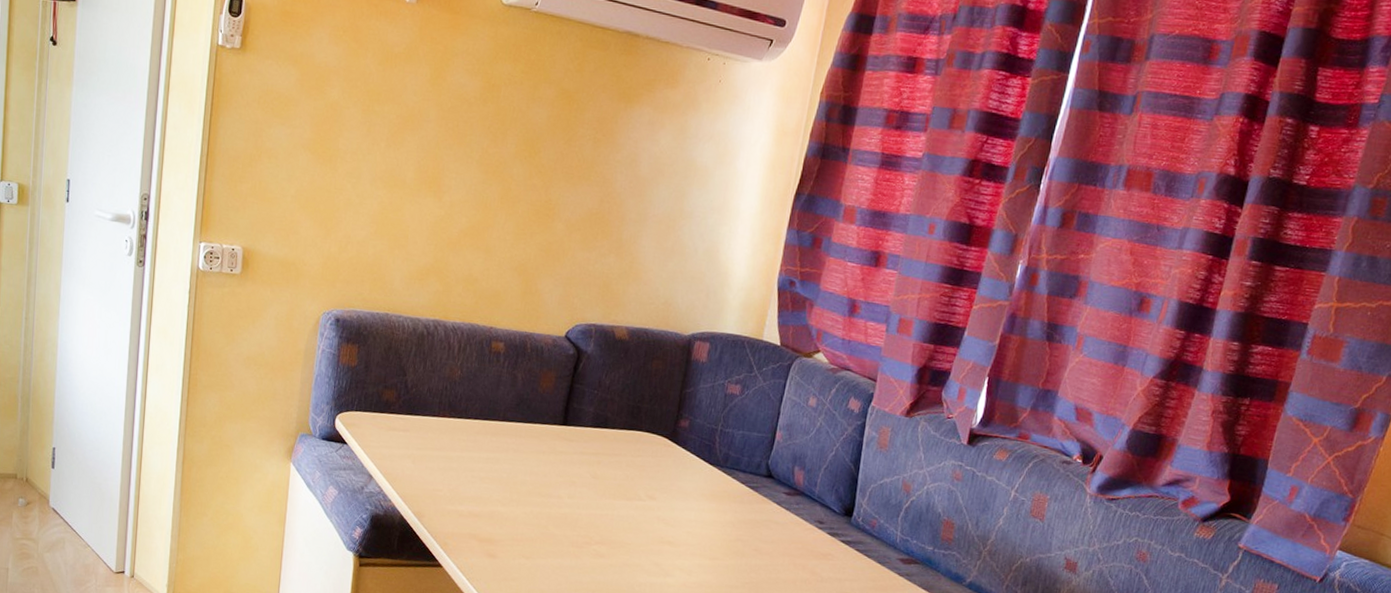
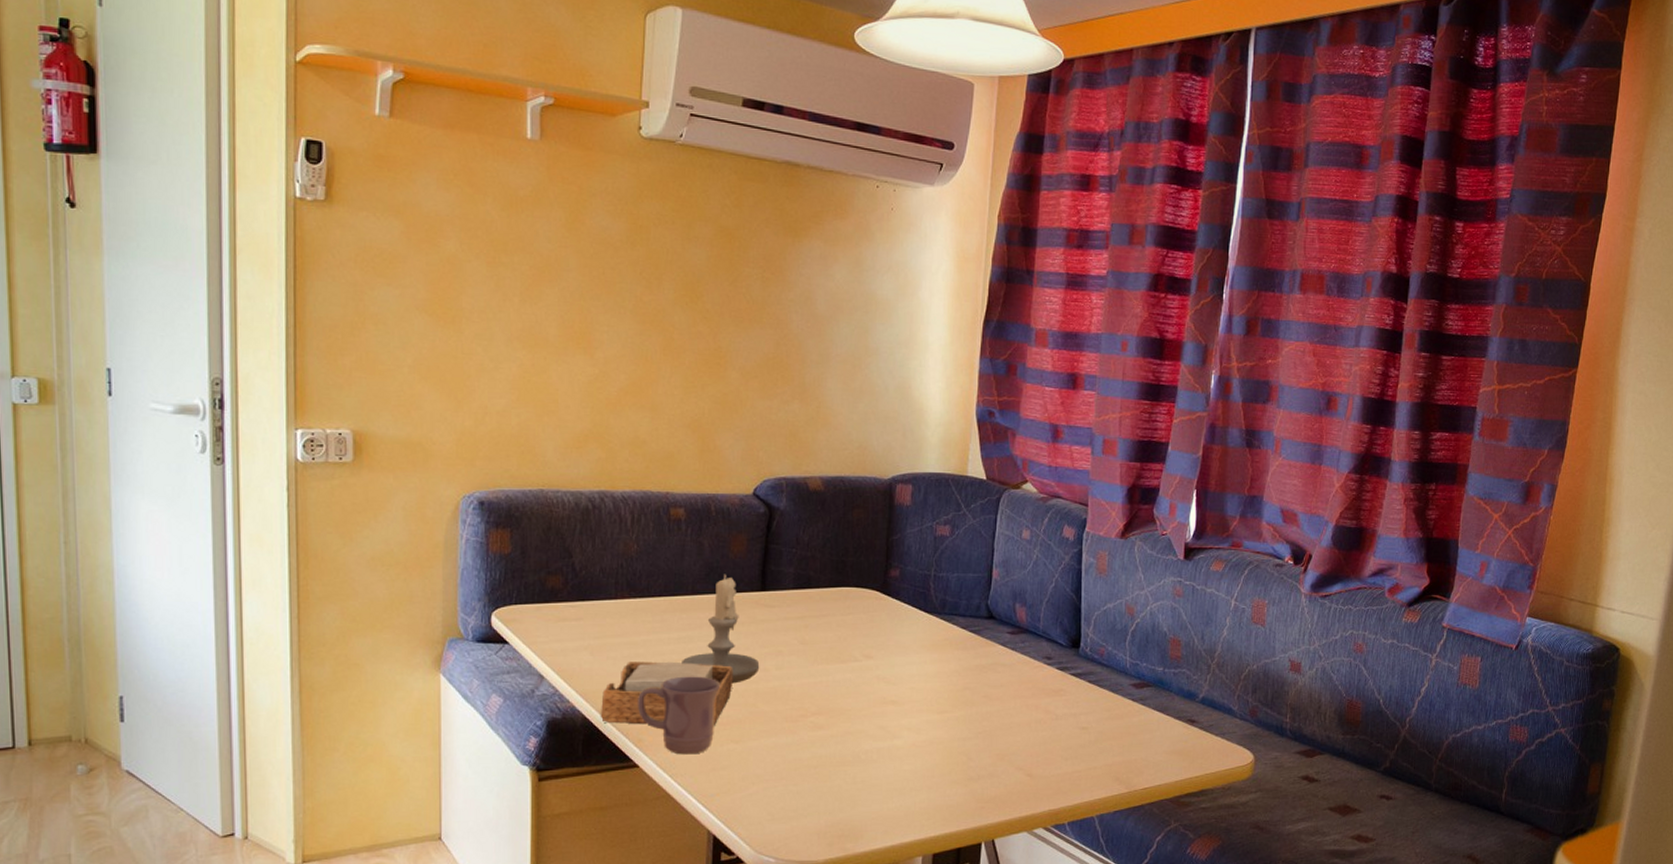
napkin holder: none [414,473,531,540] -> present [600,661,734,725]
mug: none [447,492,519,564] -> present [638,676,721,755]
candle: none [488,406,555,506] -> present [682,574,760,684]

